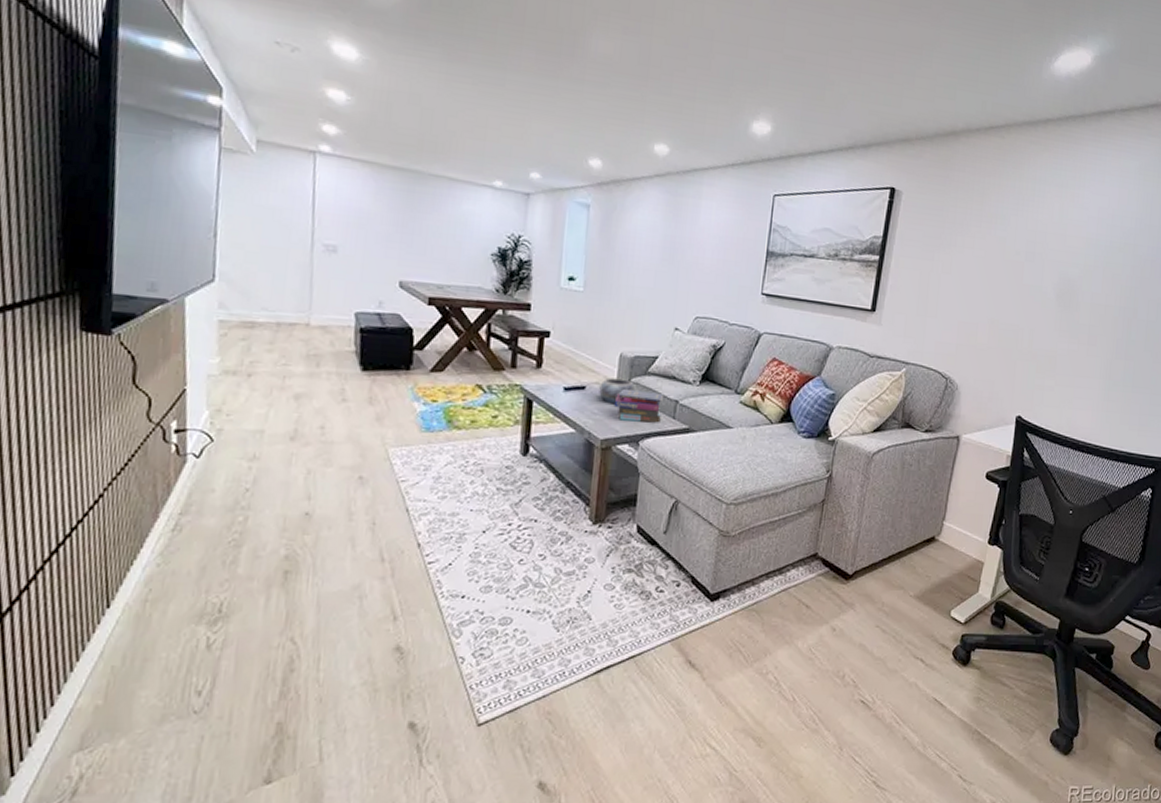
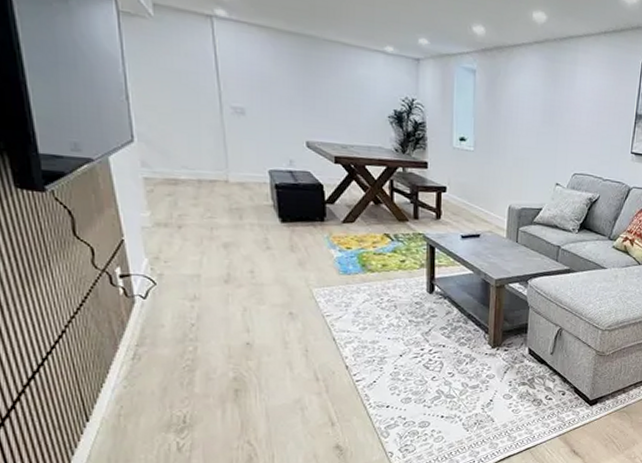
decorative bowl: present [599,377,634,404] -> none [492,227,522,250]
books: present [613,388,665,423] -> none [505,236,548,265]

